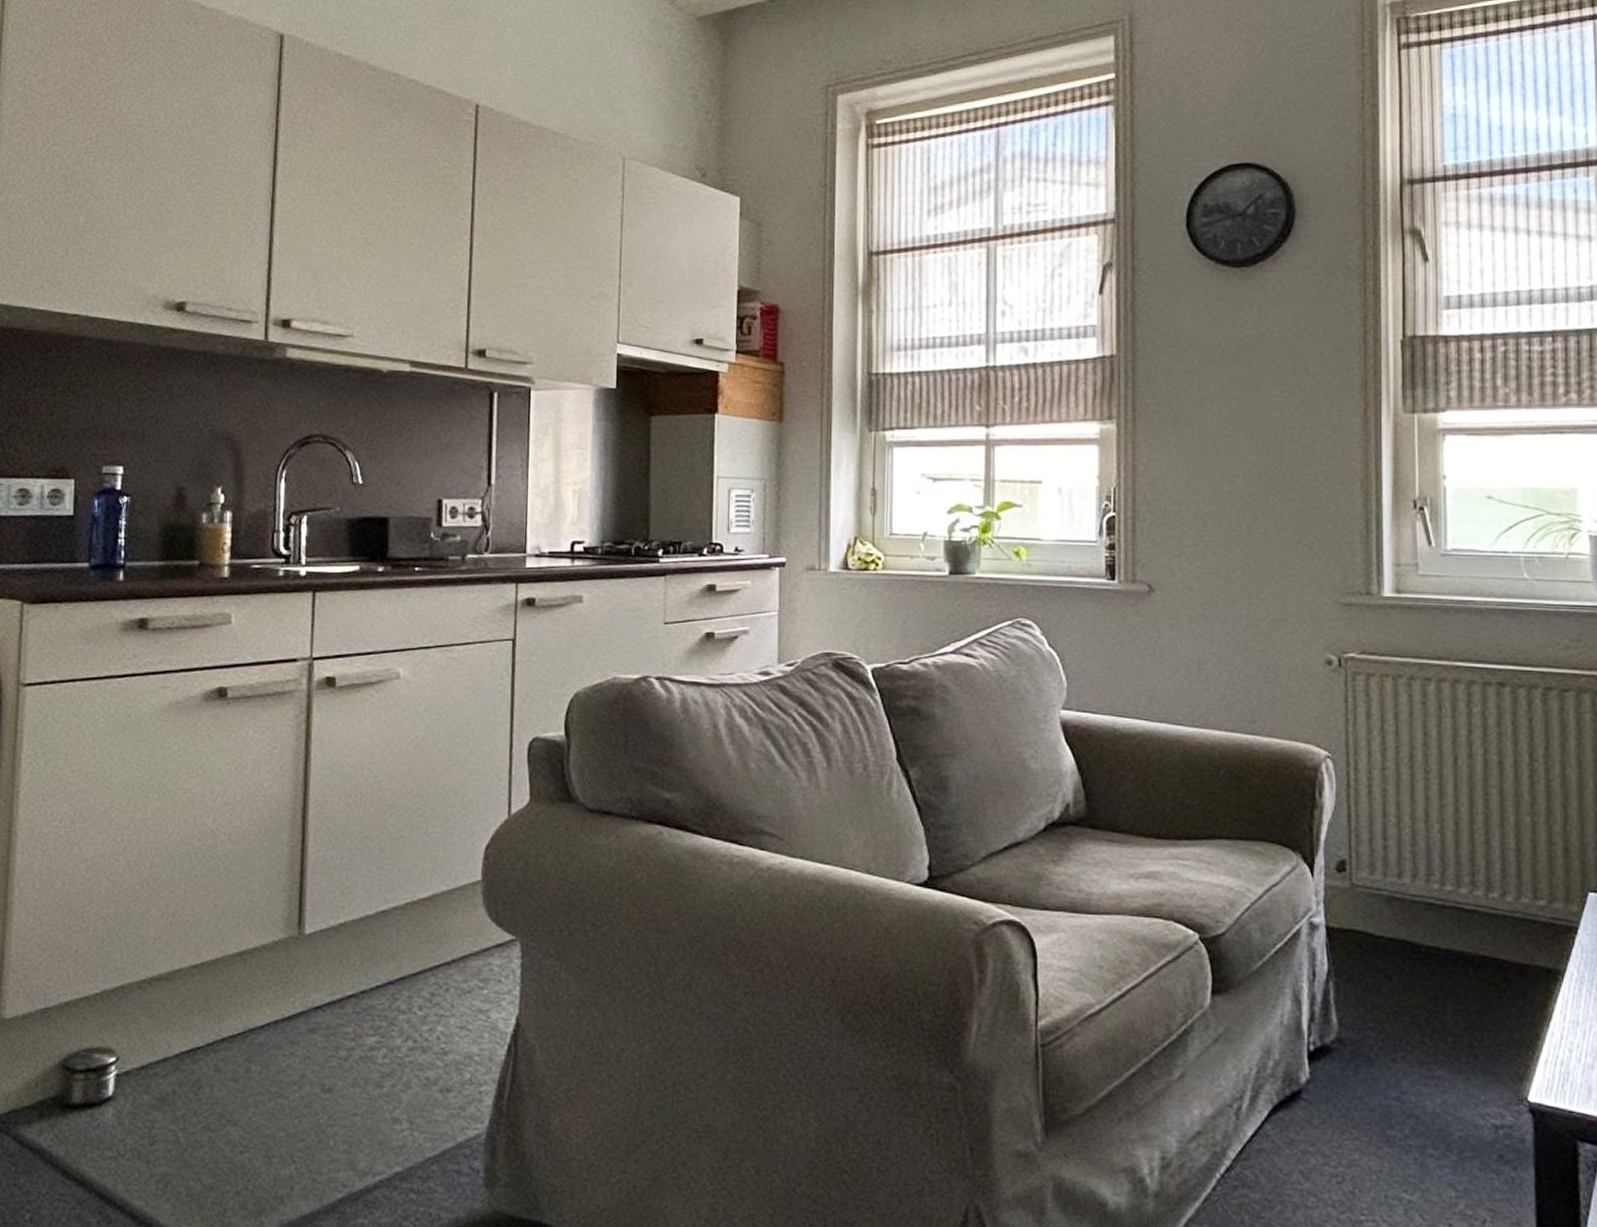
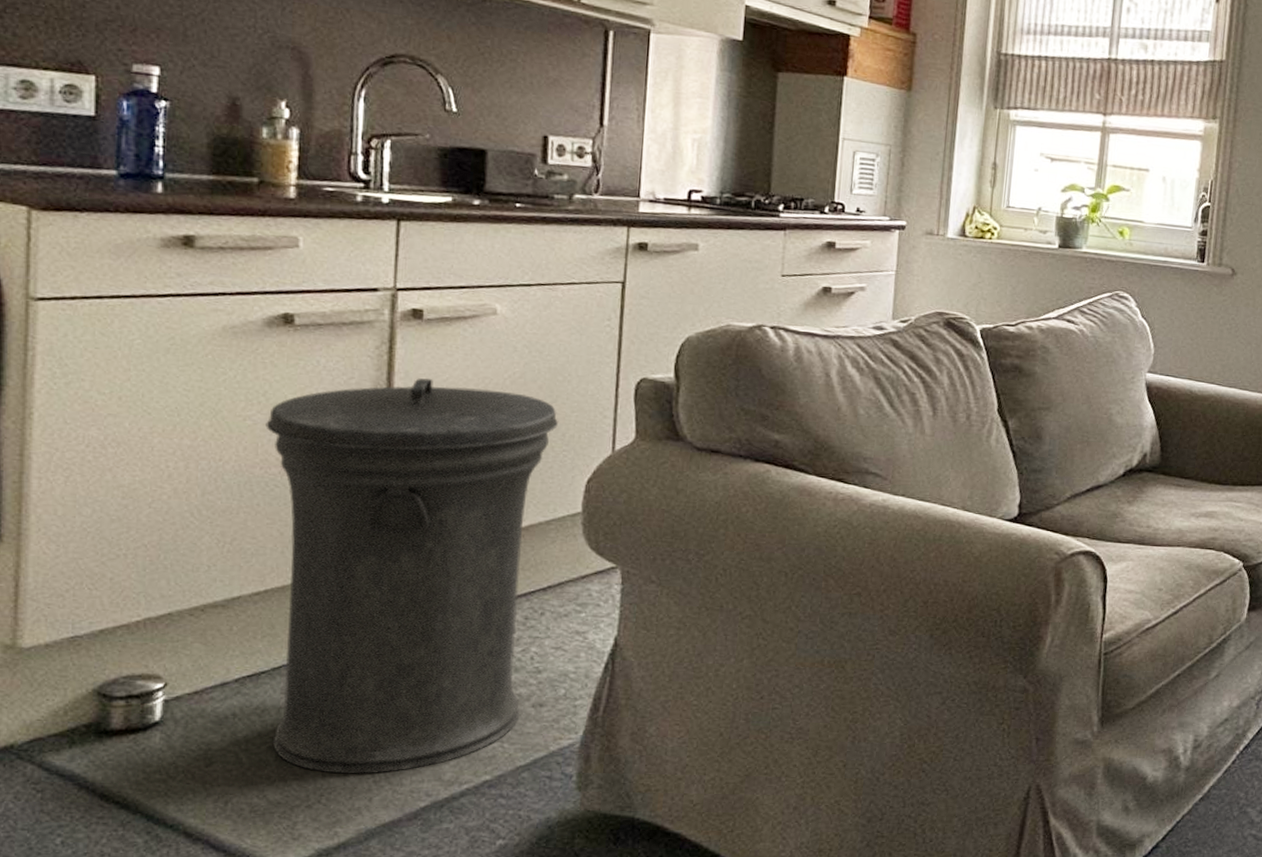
trash can: none [203,745,457,1161] -> present [265,378,558,775]

